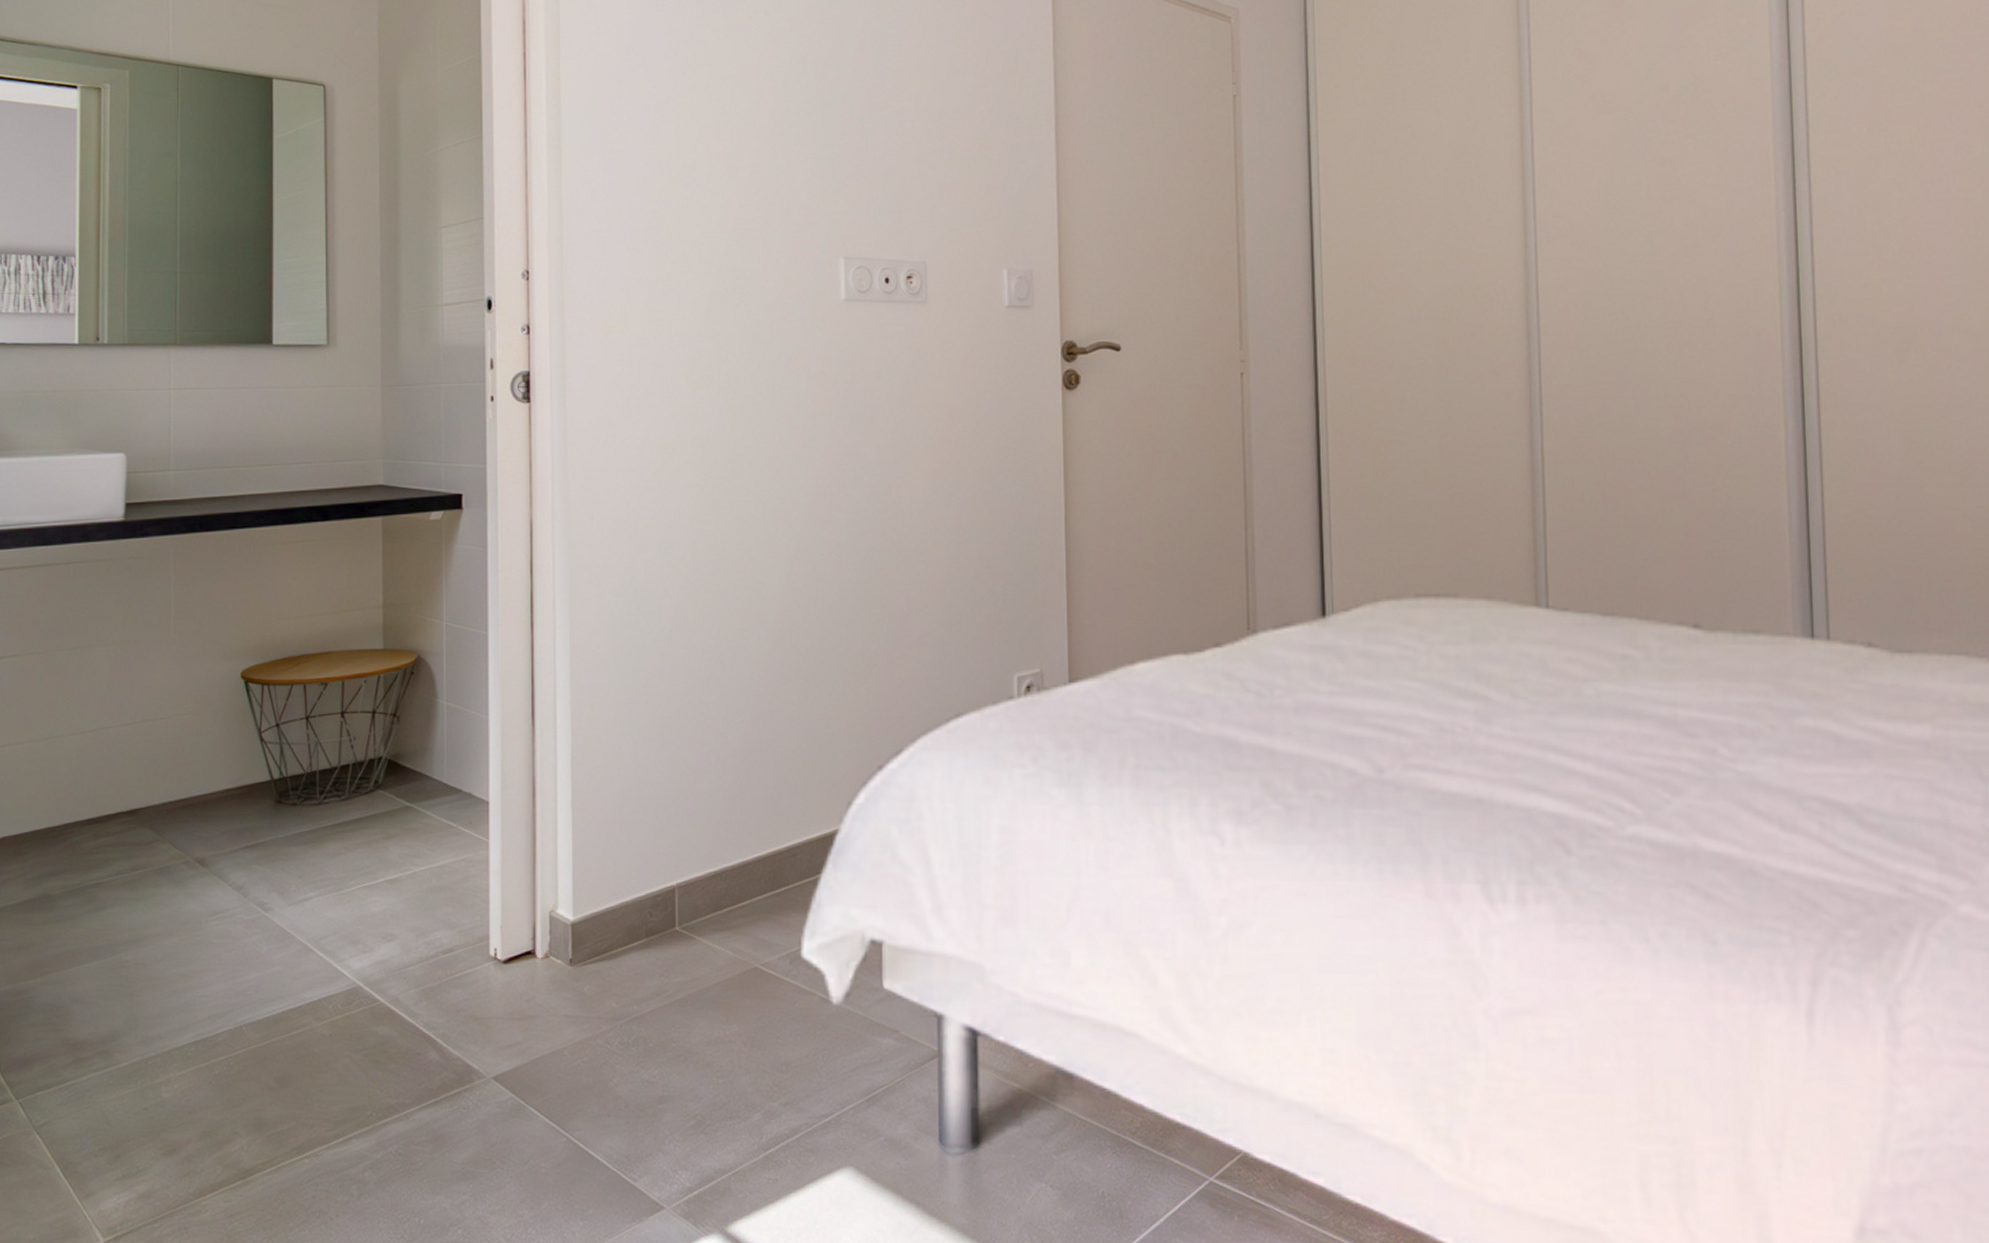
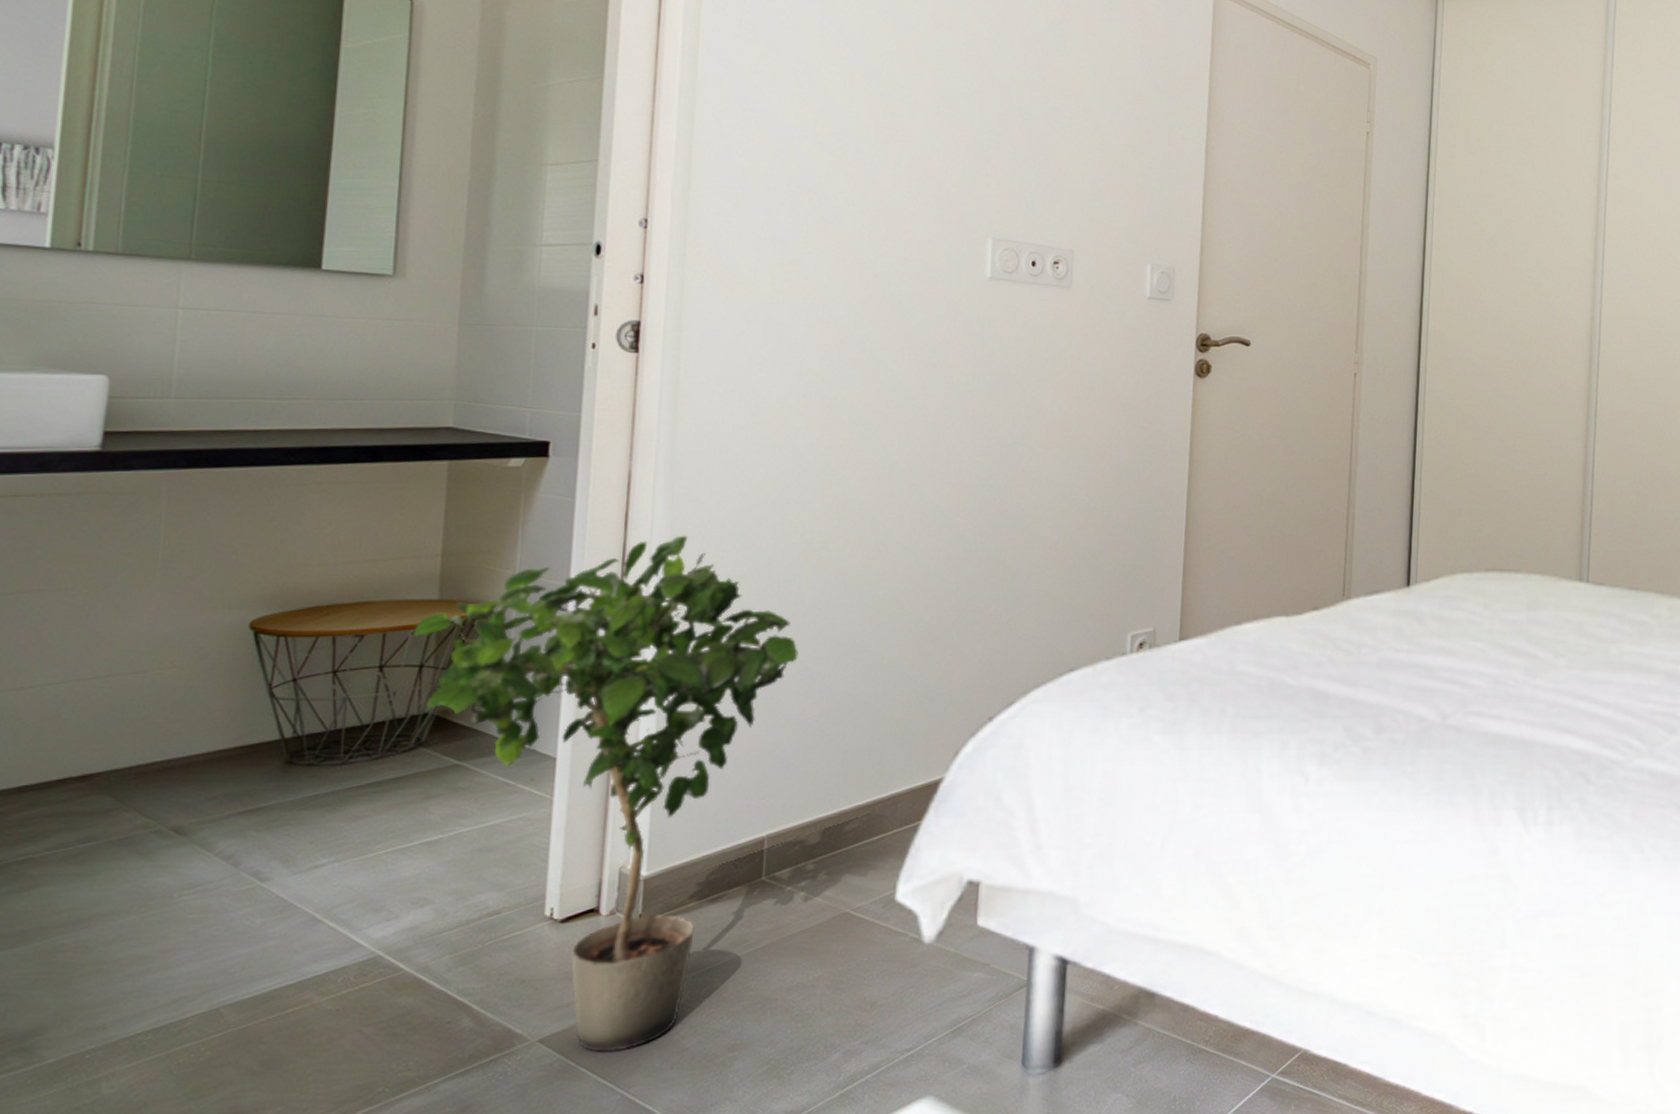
potted plant: none [364,581,692,1095] -> present [412,535,798,1053]

